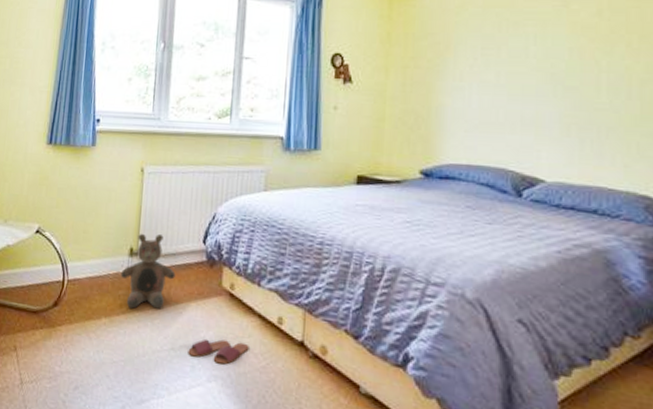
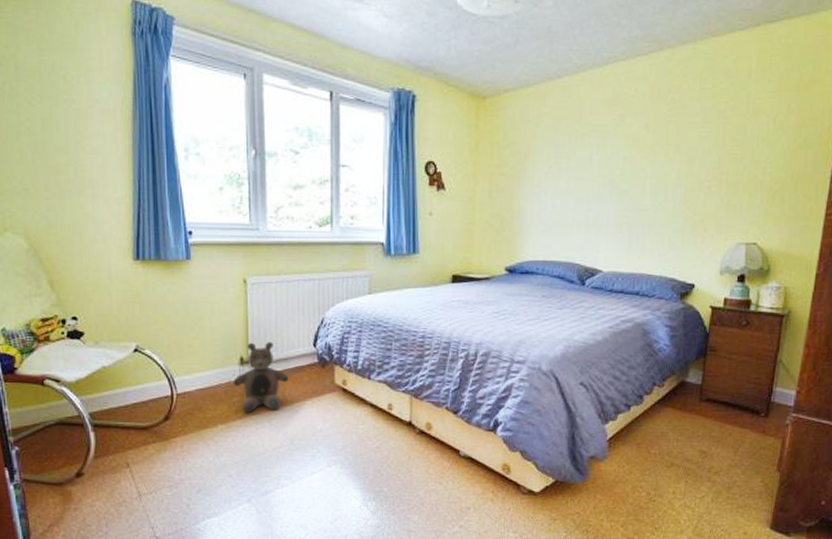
slippers: present [188,339,249,365] -> none [307,429,364,450]

